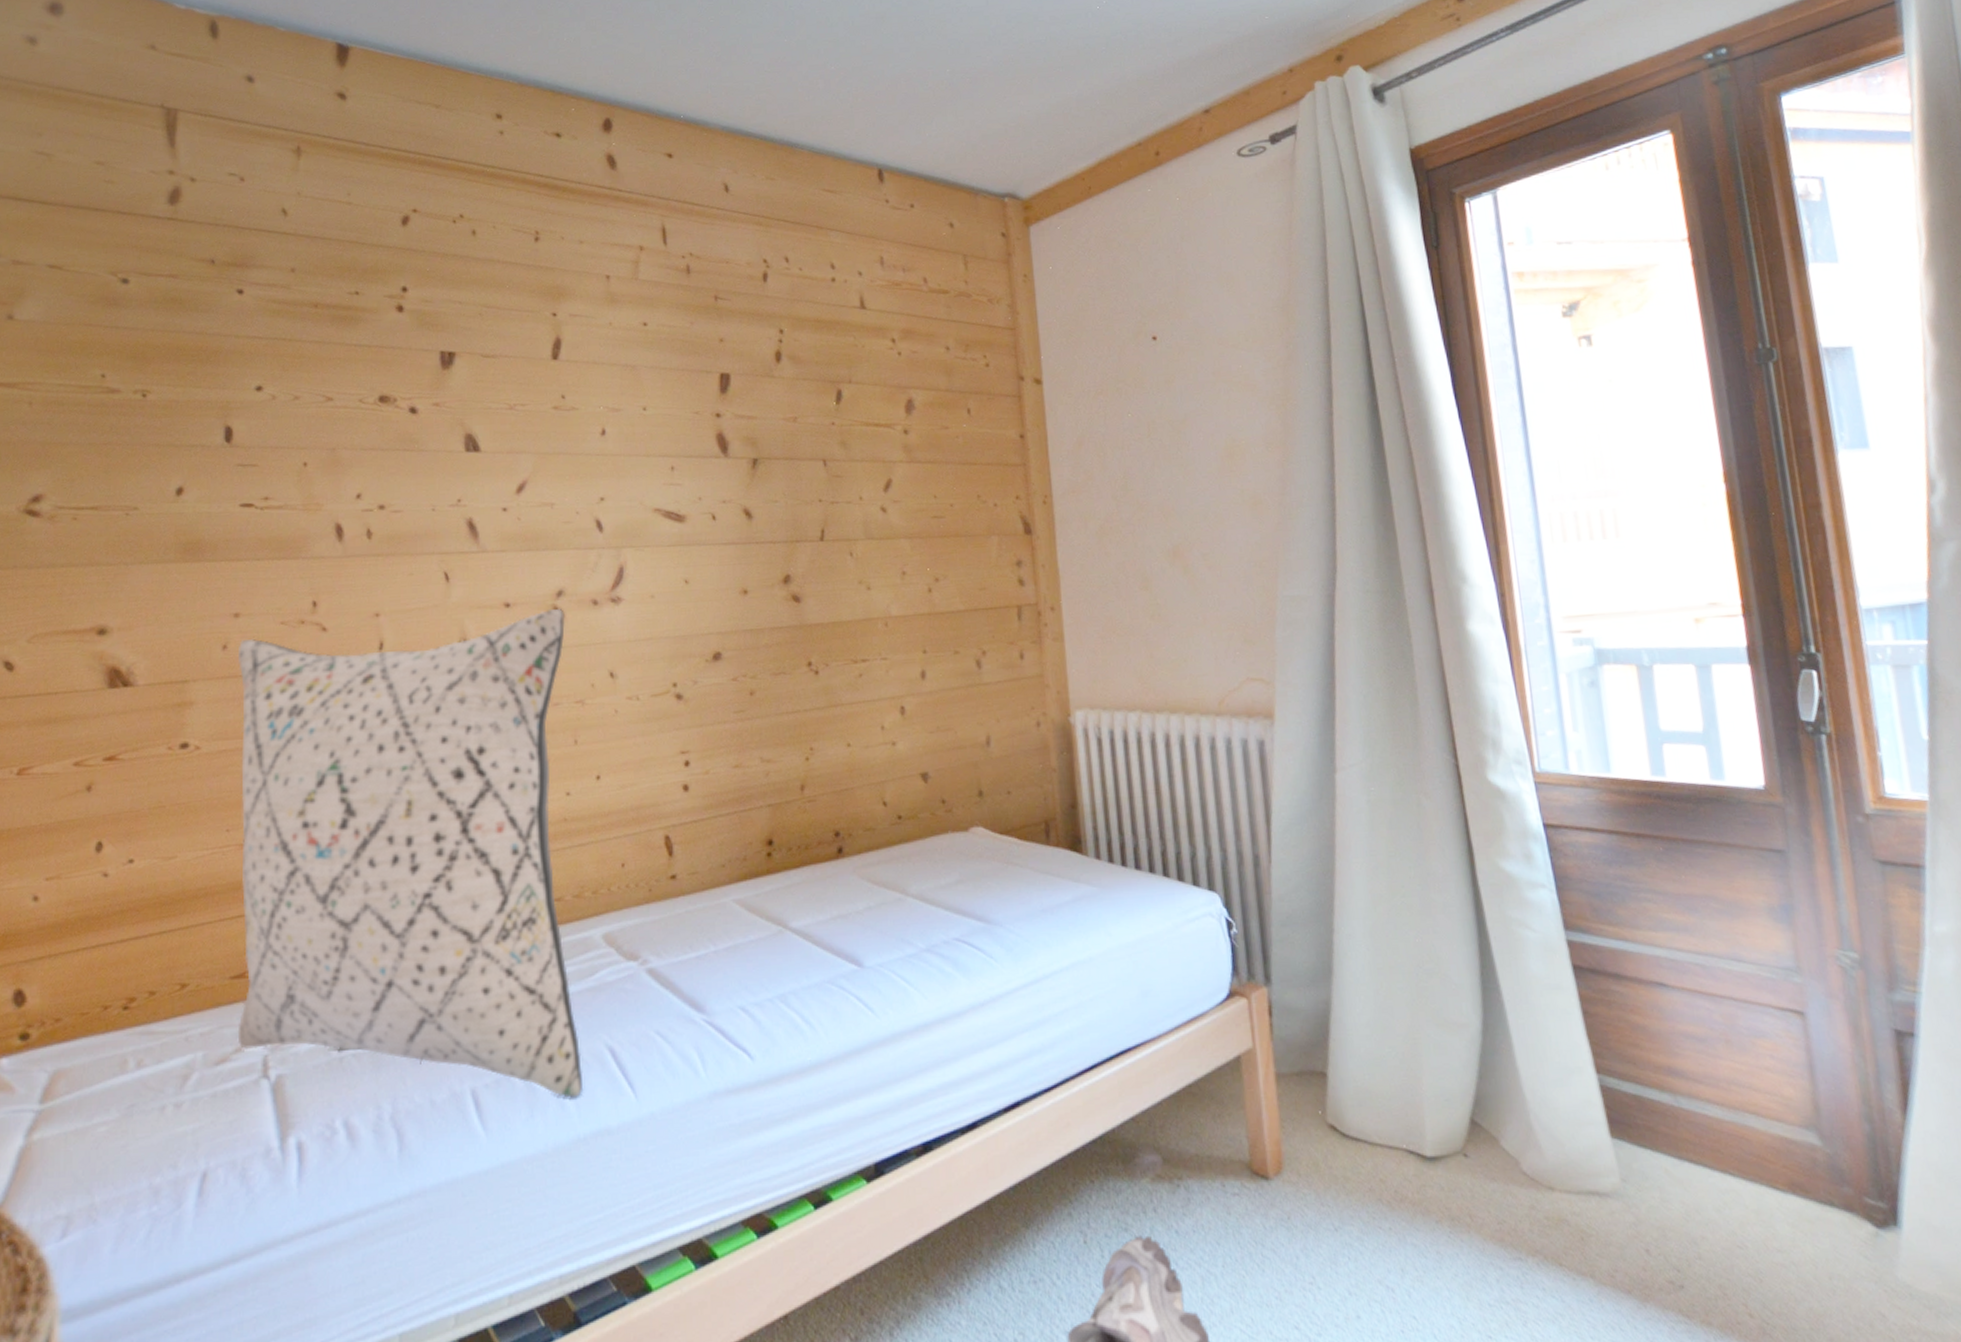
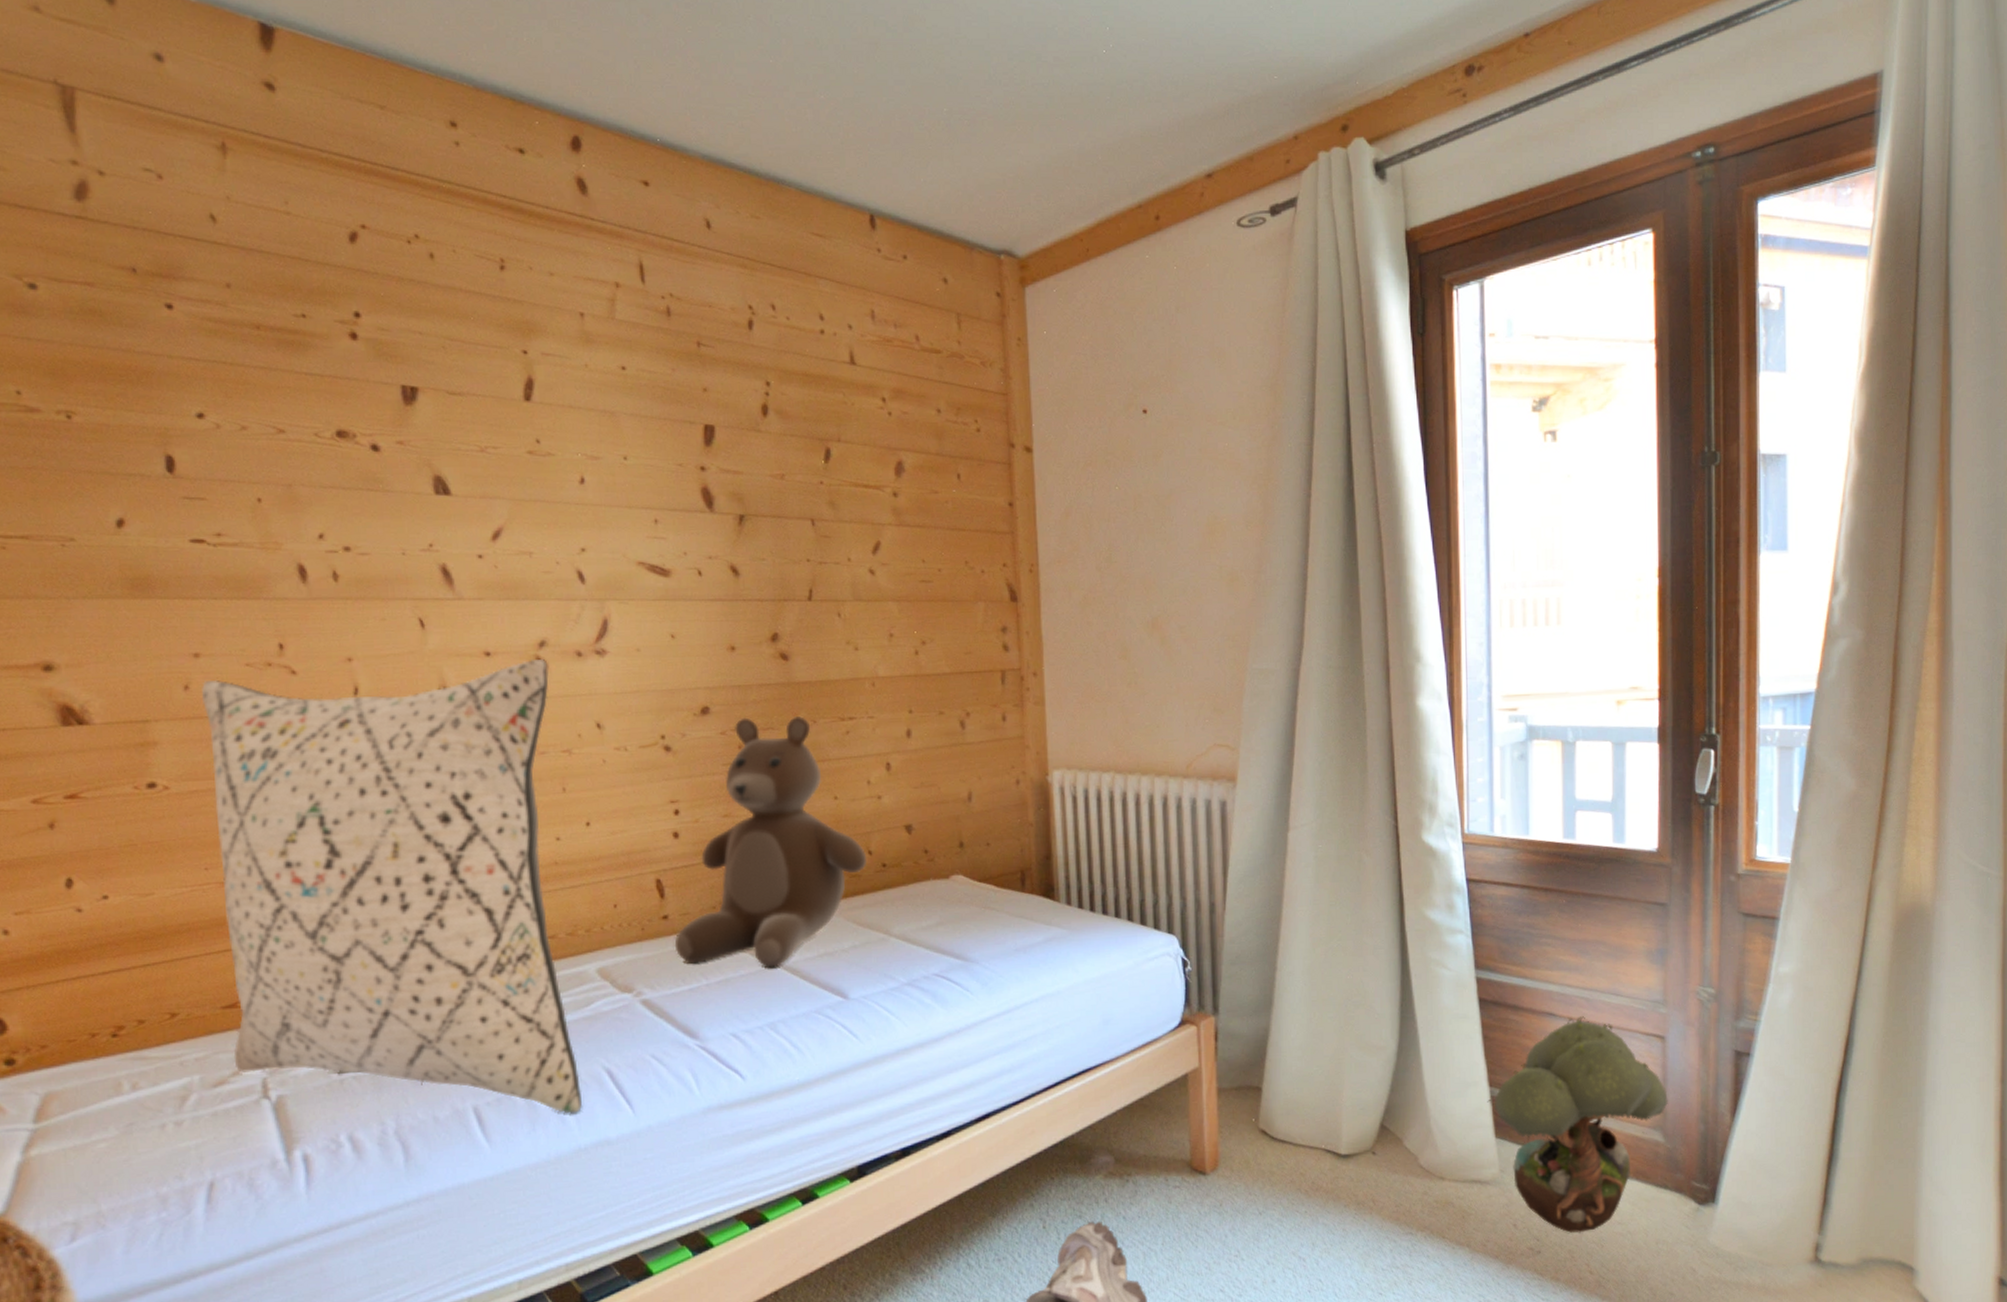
bear: none [682,660,882,932] -> present [674,716,868,967]
decorative tree: none [1596,987,1820,1263] -> present [1487,1016,1668,1233]

